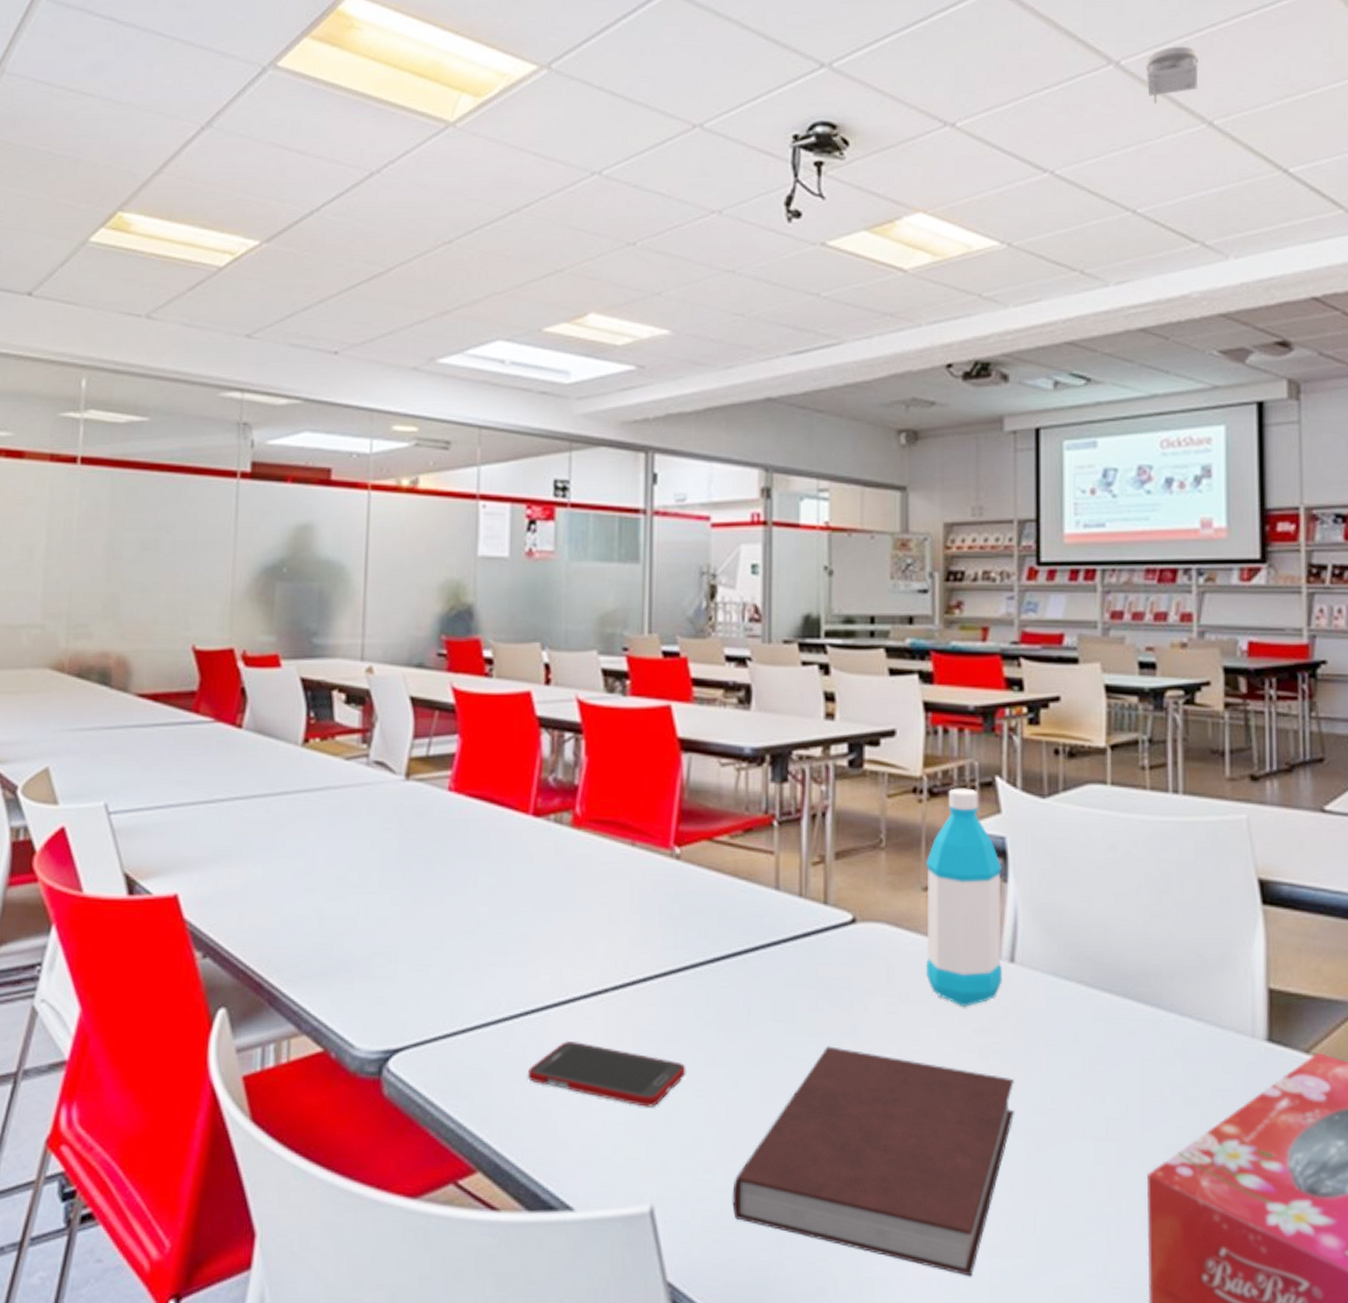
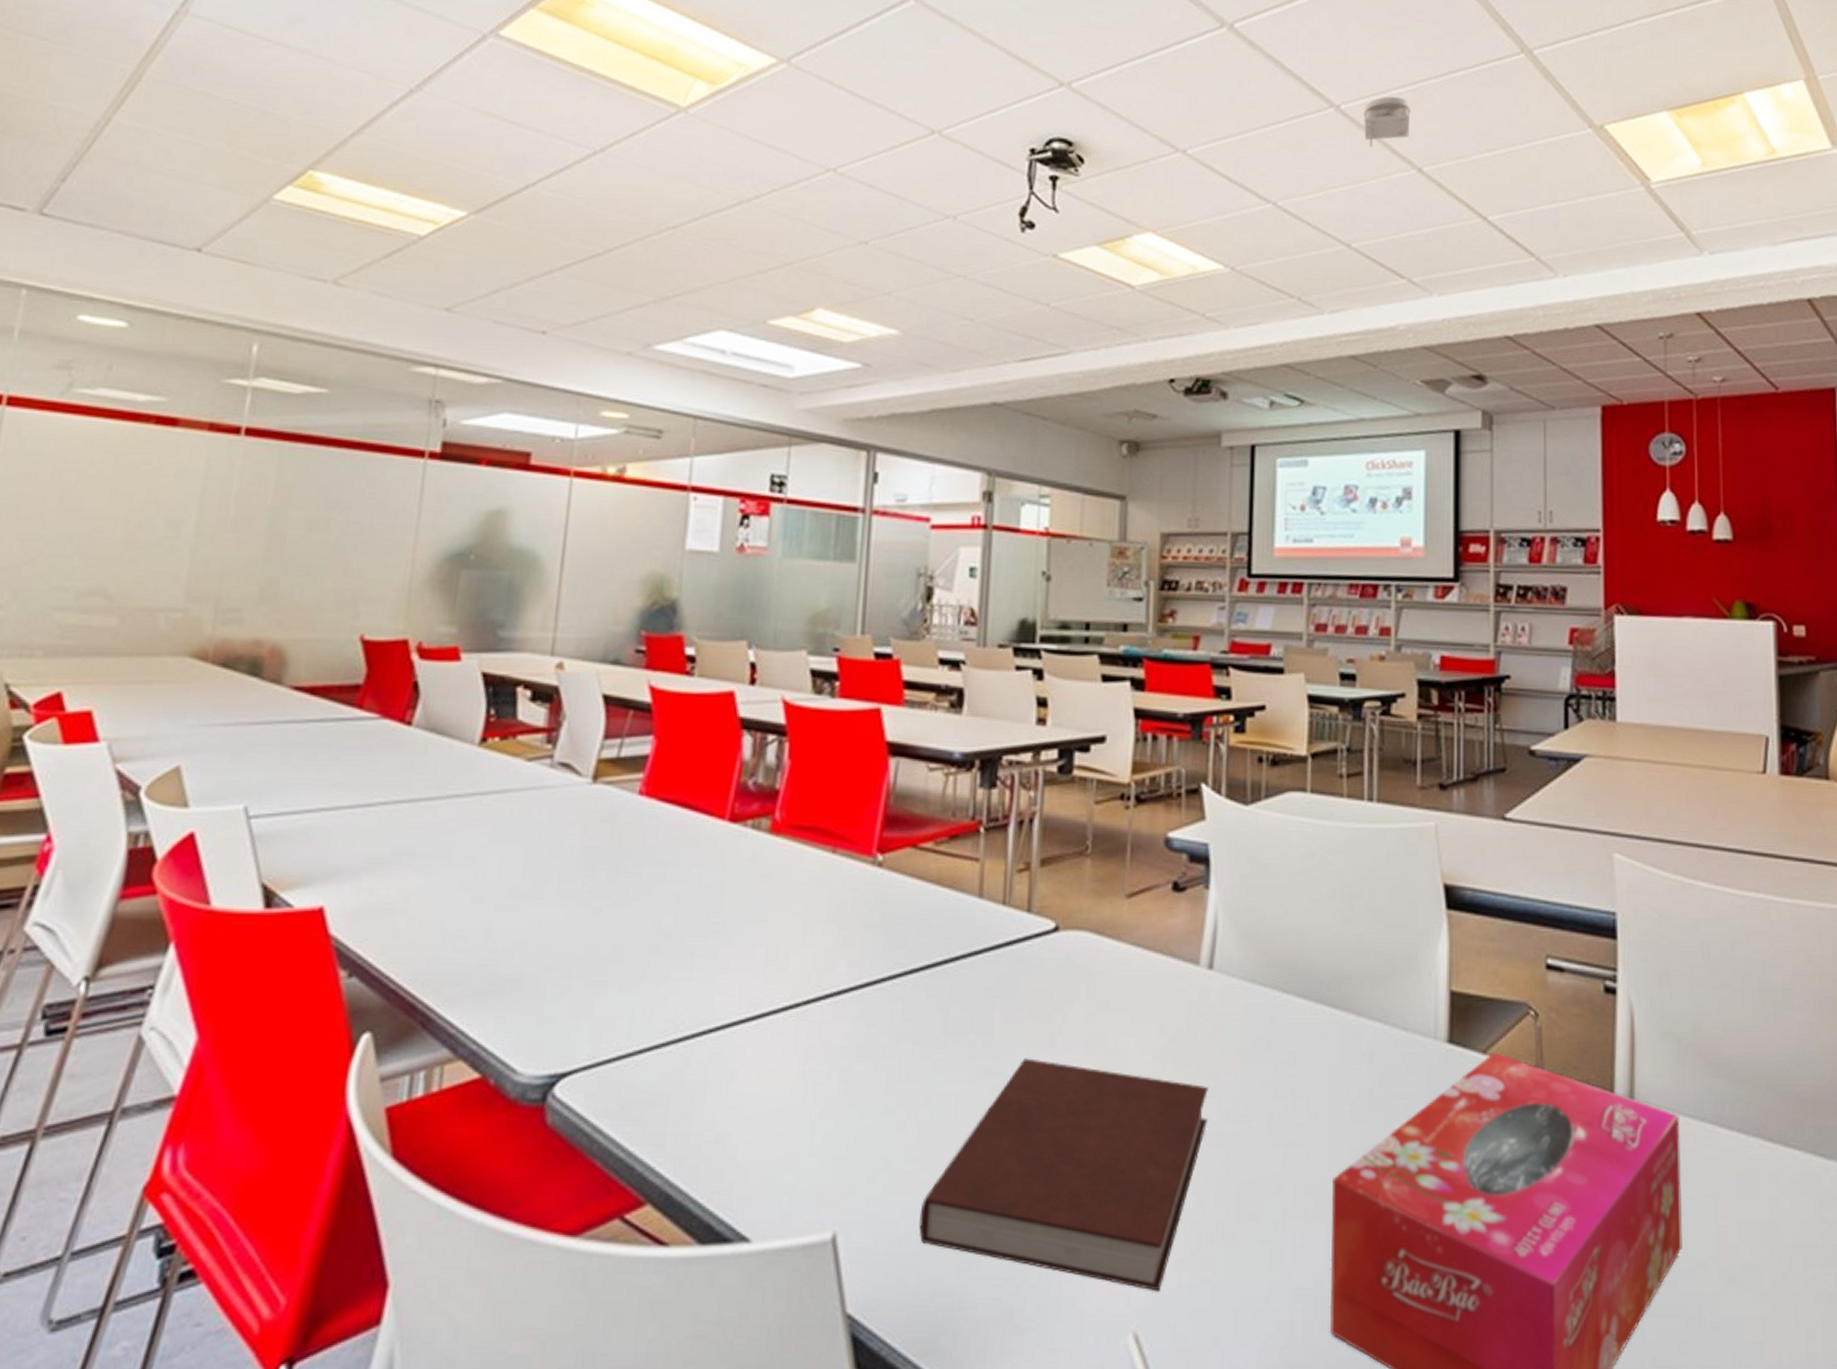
cell phone: present [527,1040,686,1107] -> none [707,1058,878,1128]
water bottle: present [925,788,1002,1008] -> none [1125,795,1204,1016]

